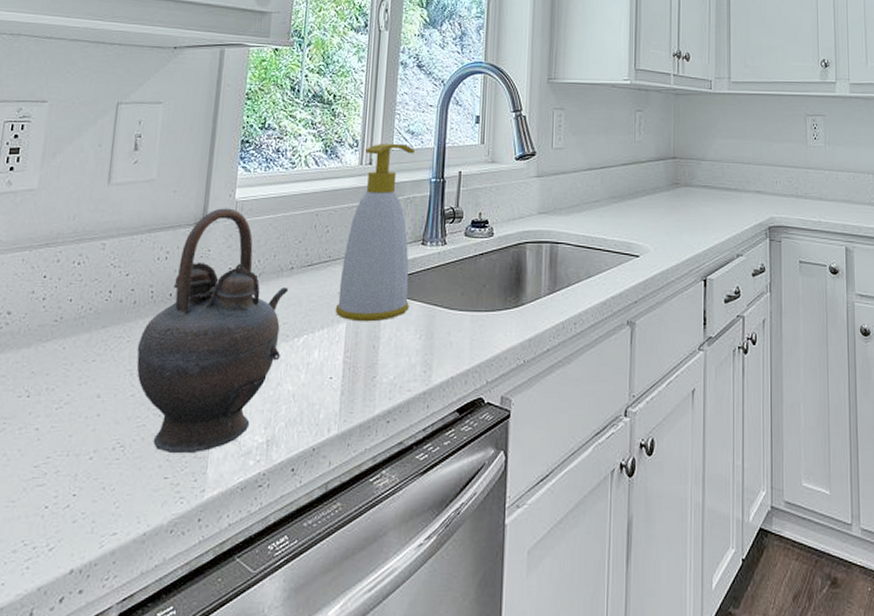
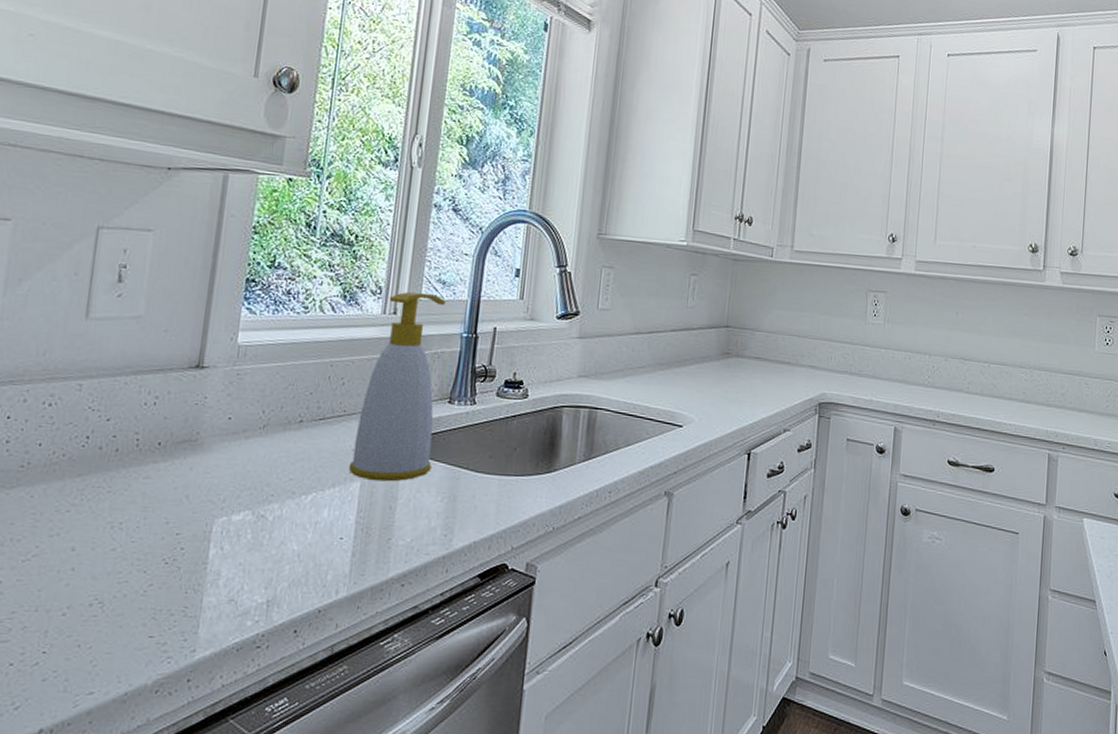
teapot: present [136,208,289,454] -> none [118,352,297,613]

